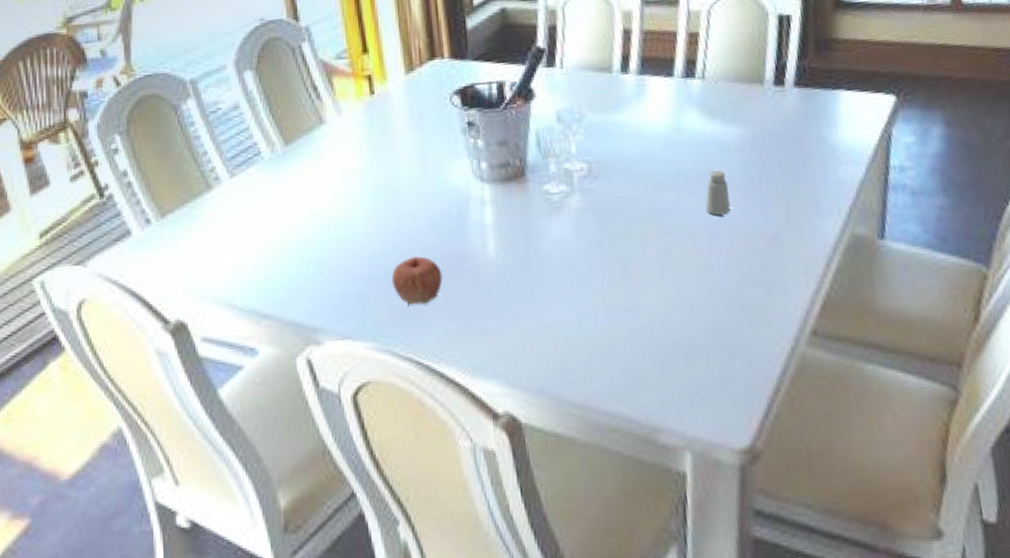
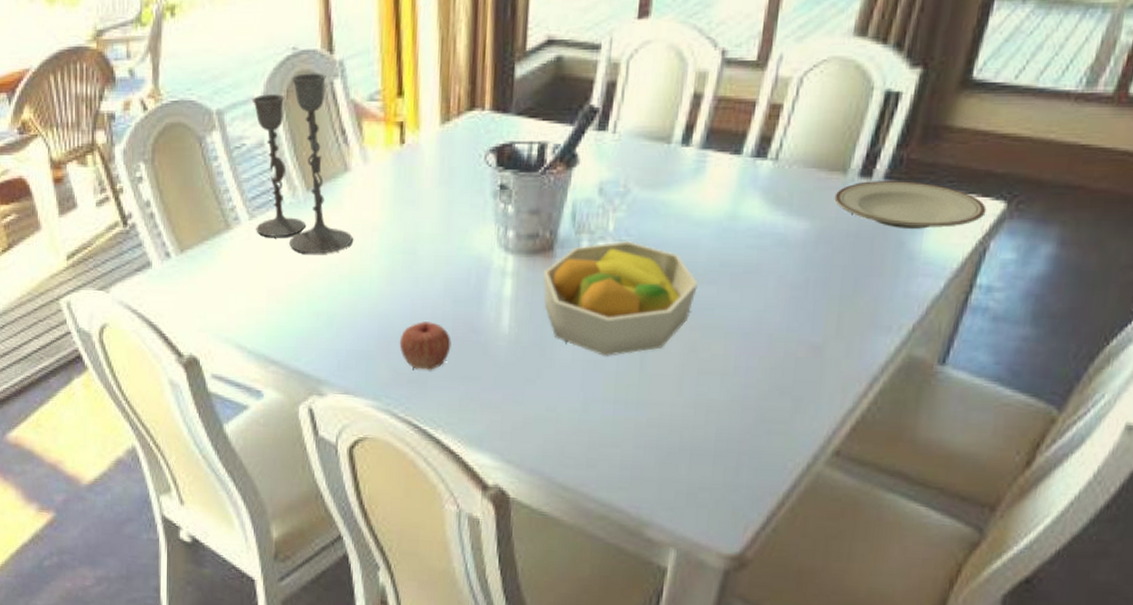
candlestick: none [224,38,335,205] -> present [252,73,353,254]
fruit bowl: none [519,160,660,269] -> present [543,241,698,356]
saltshaker: present [705,170,731,216] -> none [745,267,778,317]
plate: none [758,85,882,126] -> present [834,181,987,229]

